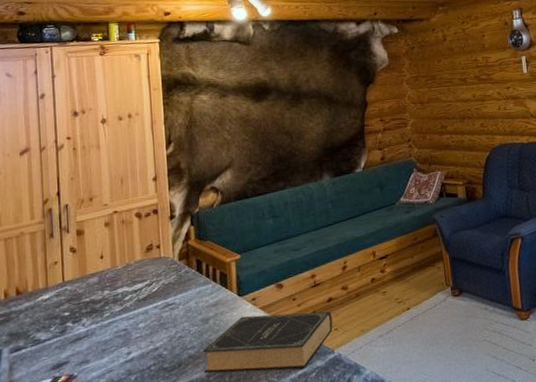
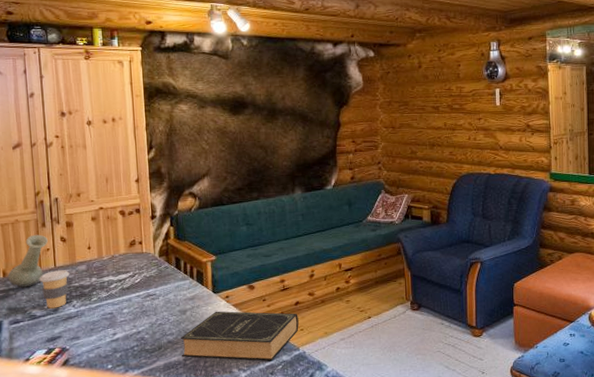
vase: none [9,246,56,309] -> present [7,234,48,288]
coffee cup: none [45,284,80,330] -> present [39,270,70,309]

